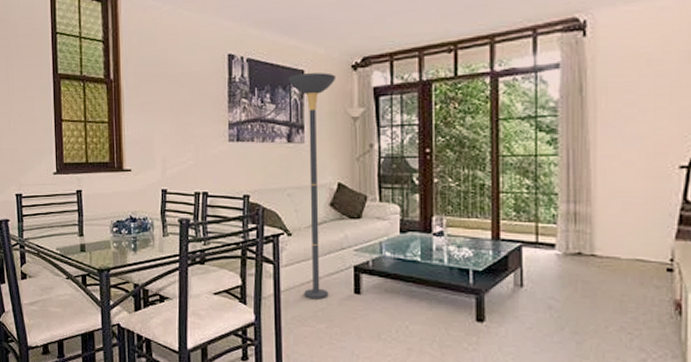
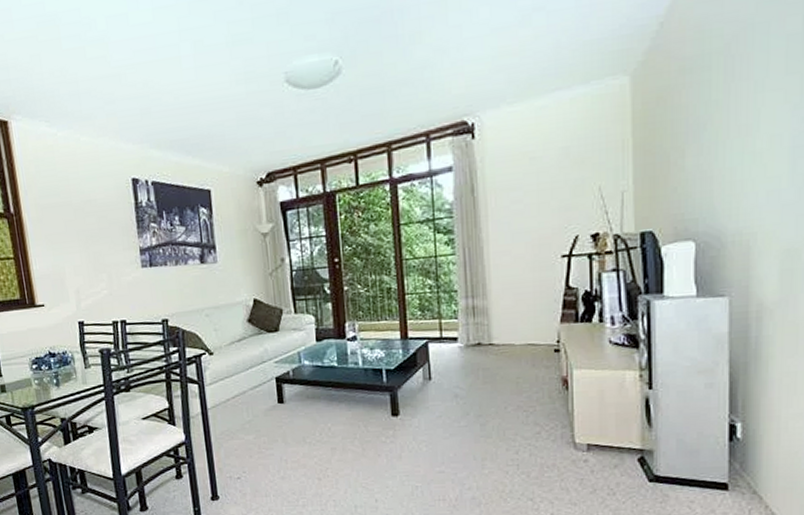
floor lamp: present [288,72,337,300] -> none [195,190,254,413]

